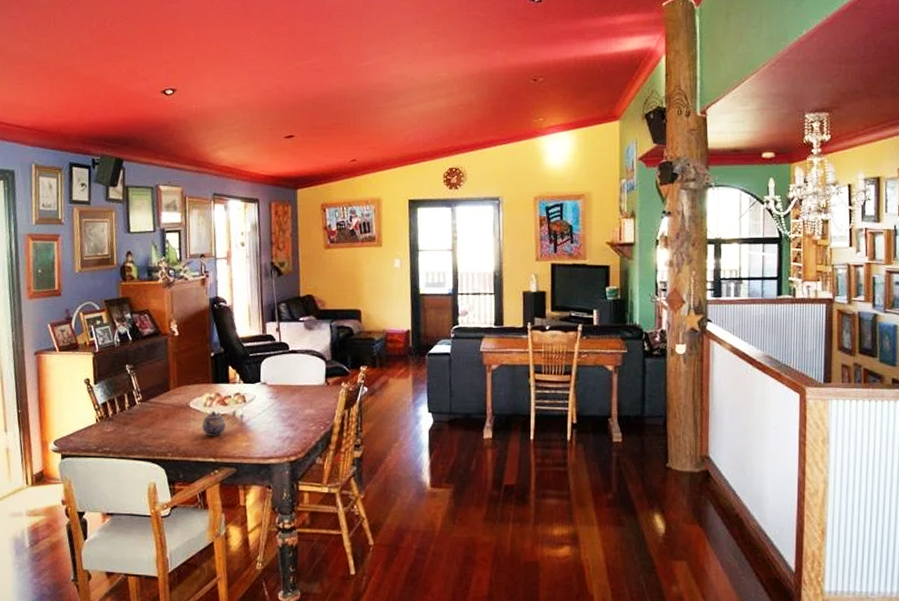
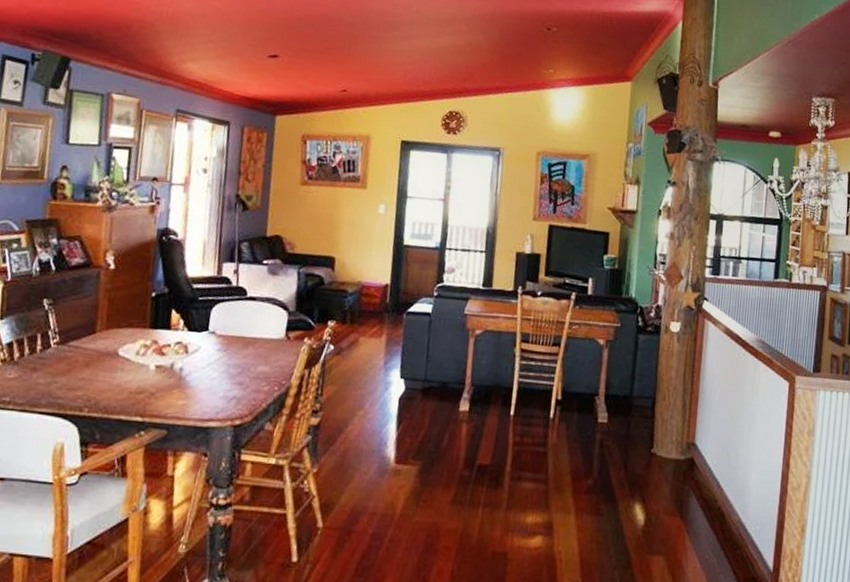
teapot: present [201,411,226,436] -> none [130,361,161,391]

